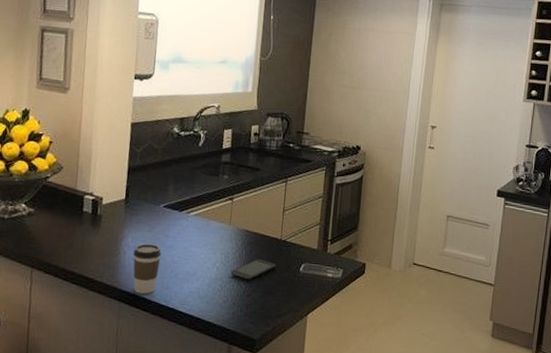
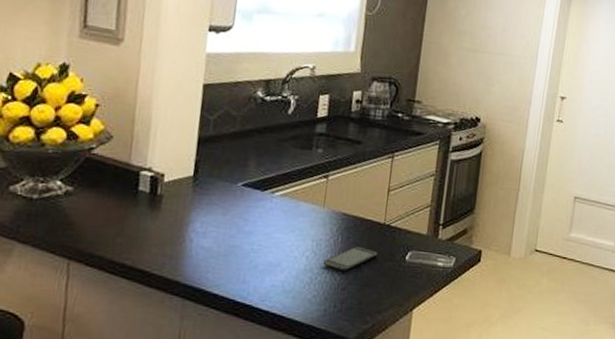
coffee cup: present [133,243,162,294] -> none [201,229,238,289]

